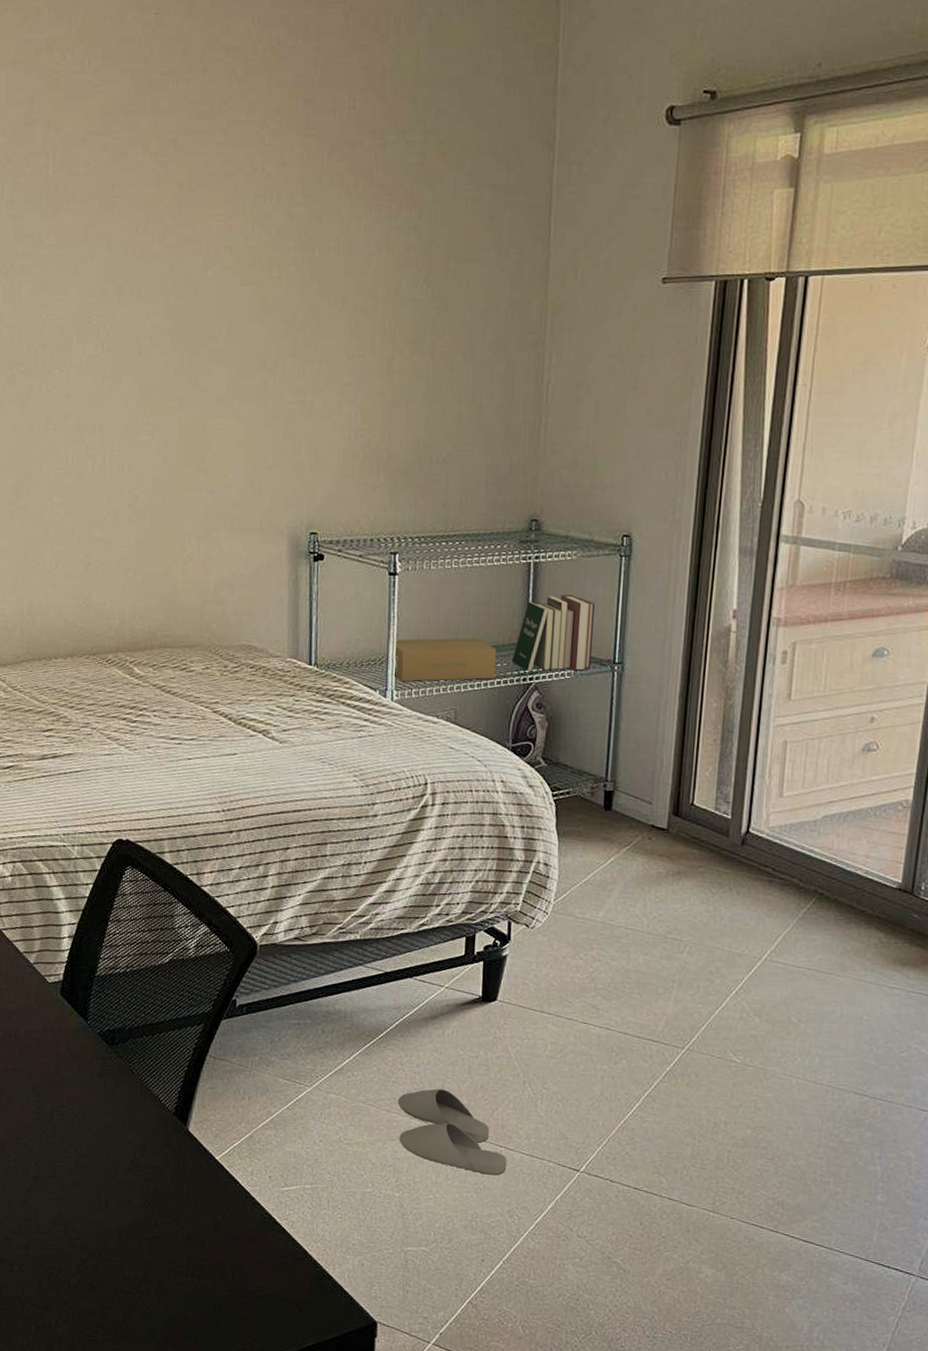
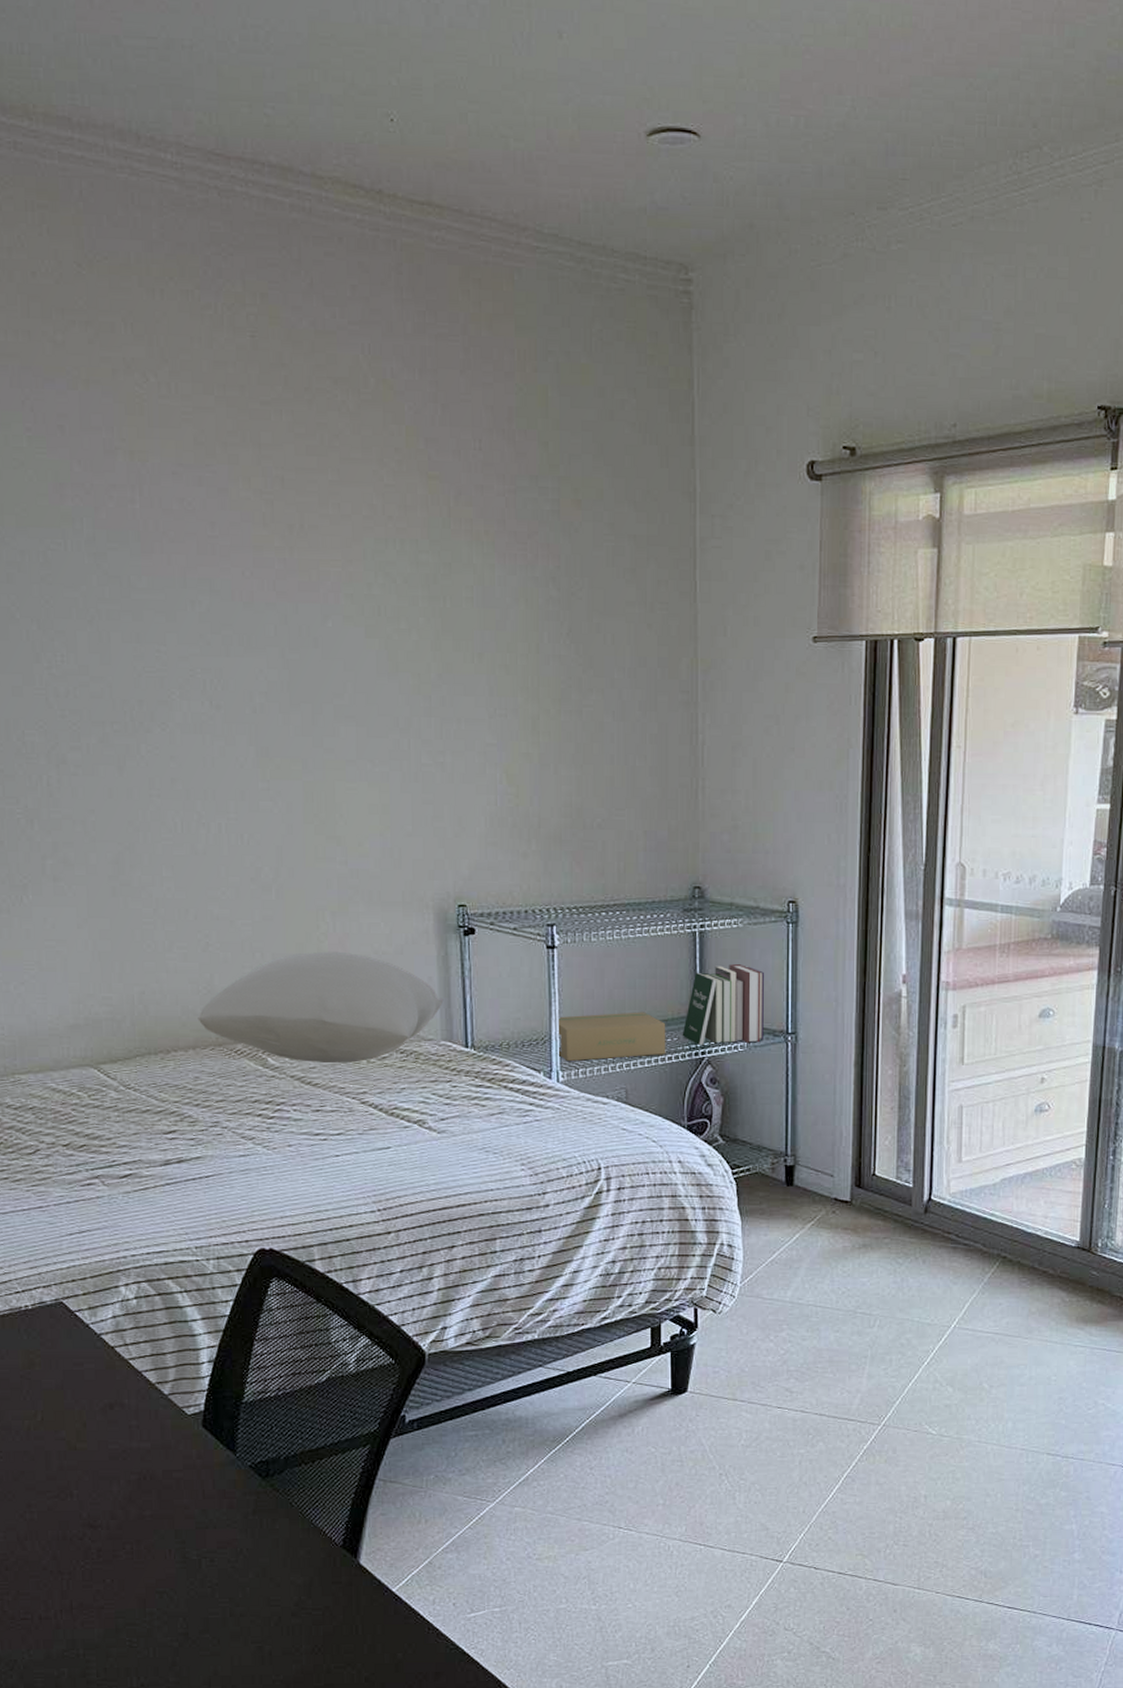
pillow: none [76,572,292,675] -> present [197,951,444,1063]
slippers: present [397,1088,507,1176] -> none [588,1490,708,1576]

